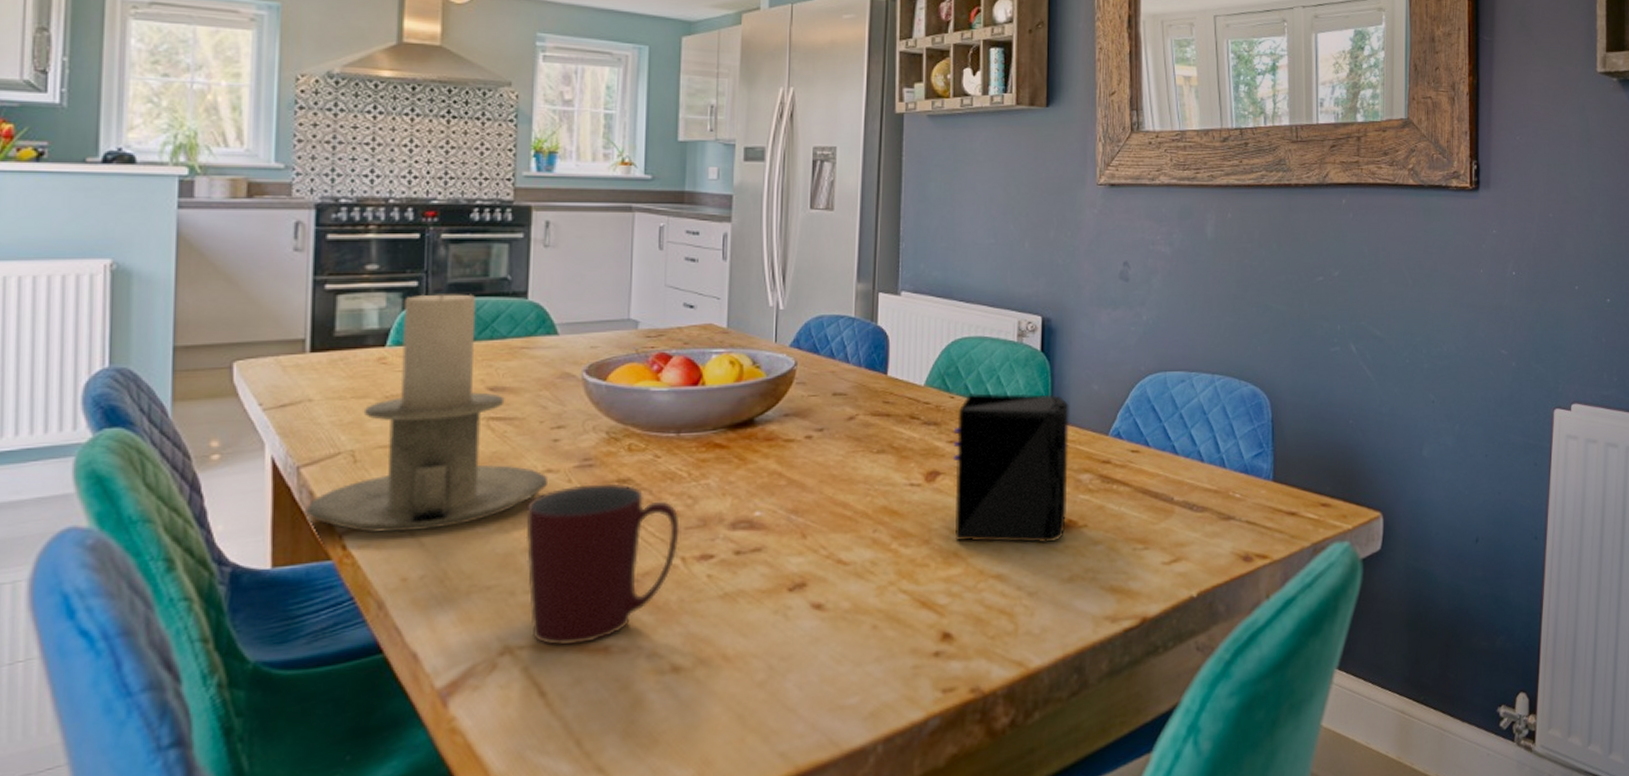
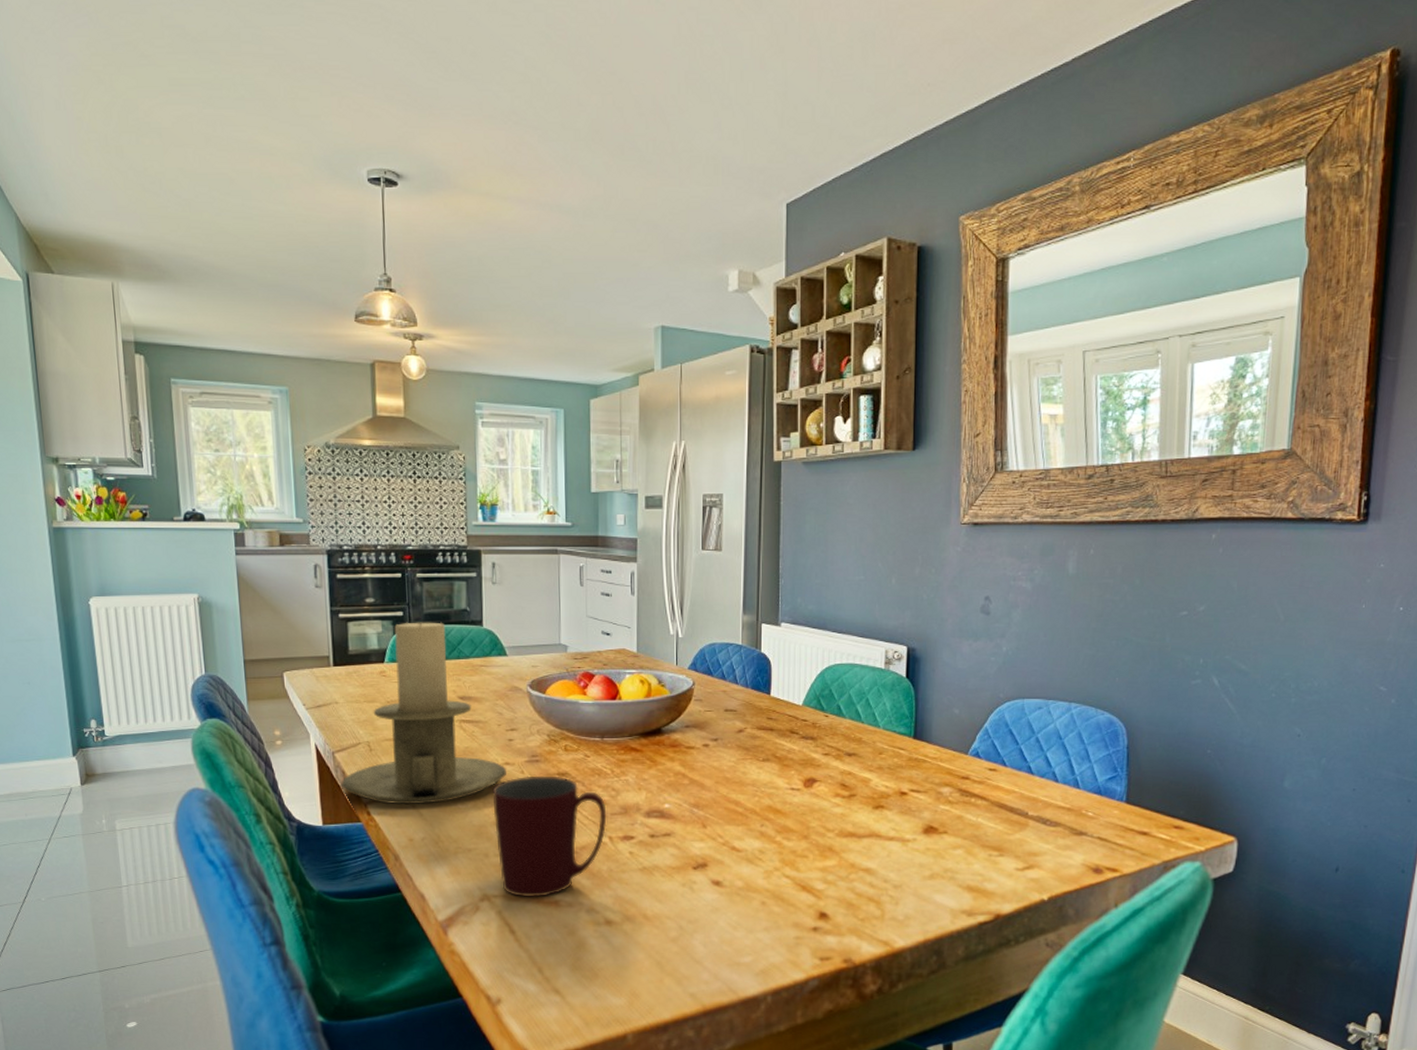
speaker: present [952,393,1069,543] -> none [827,713,932,844]

